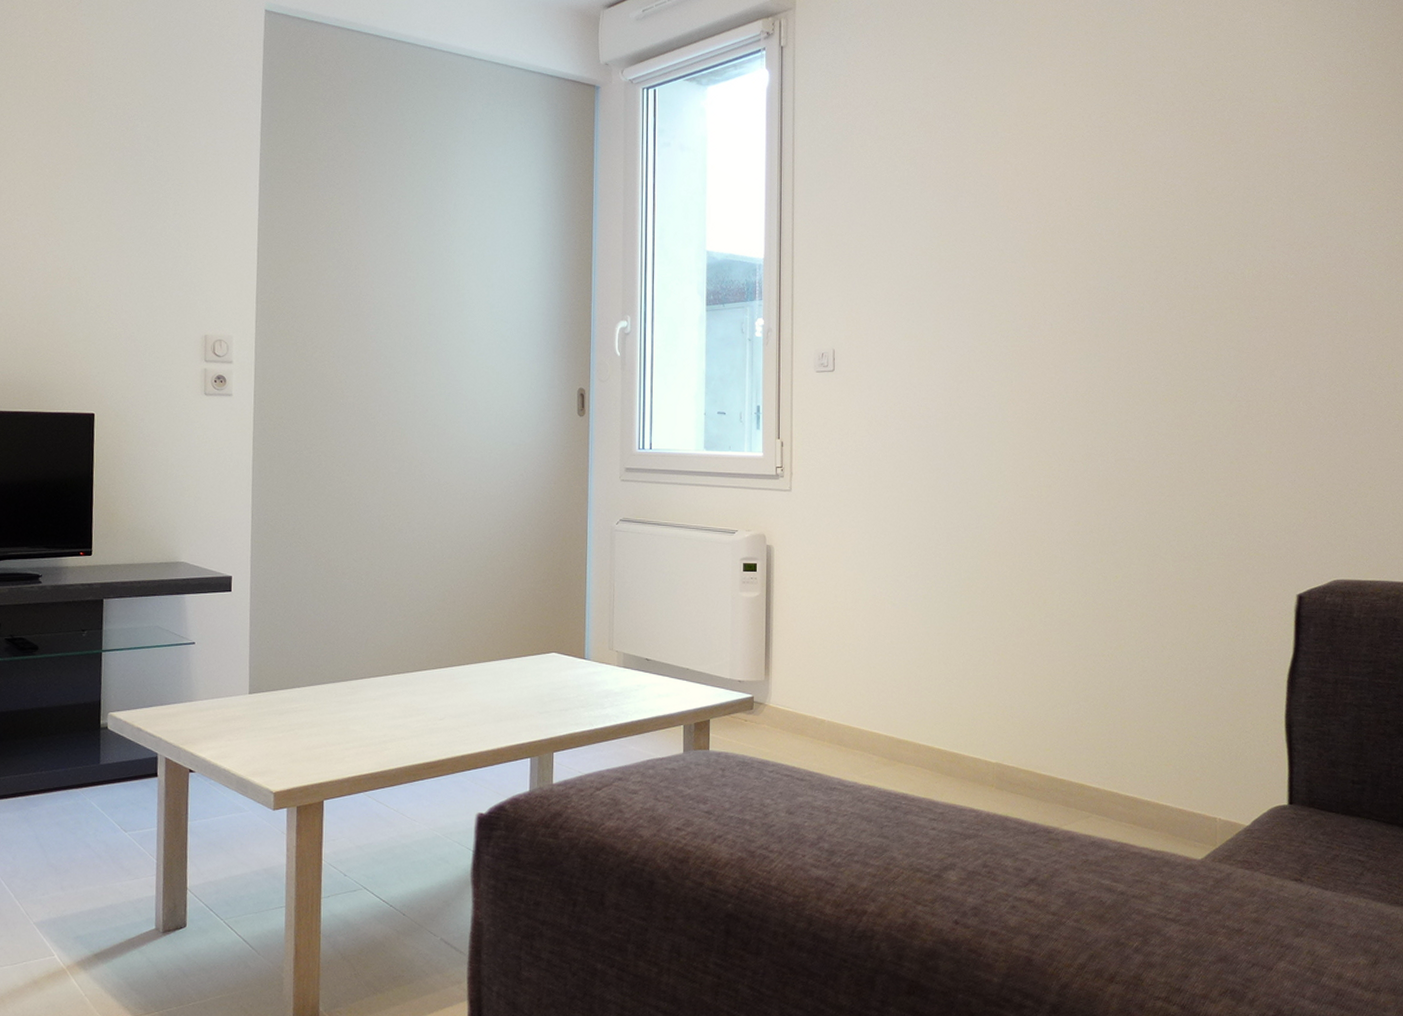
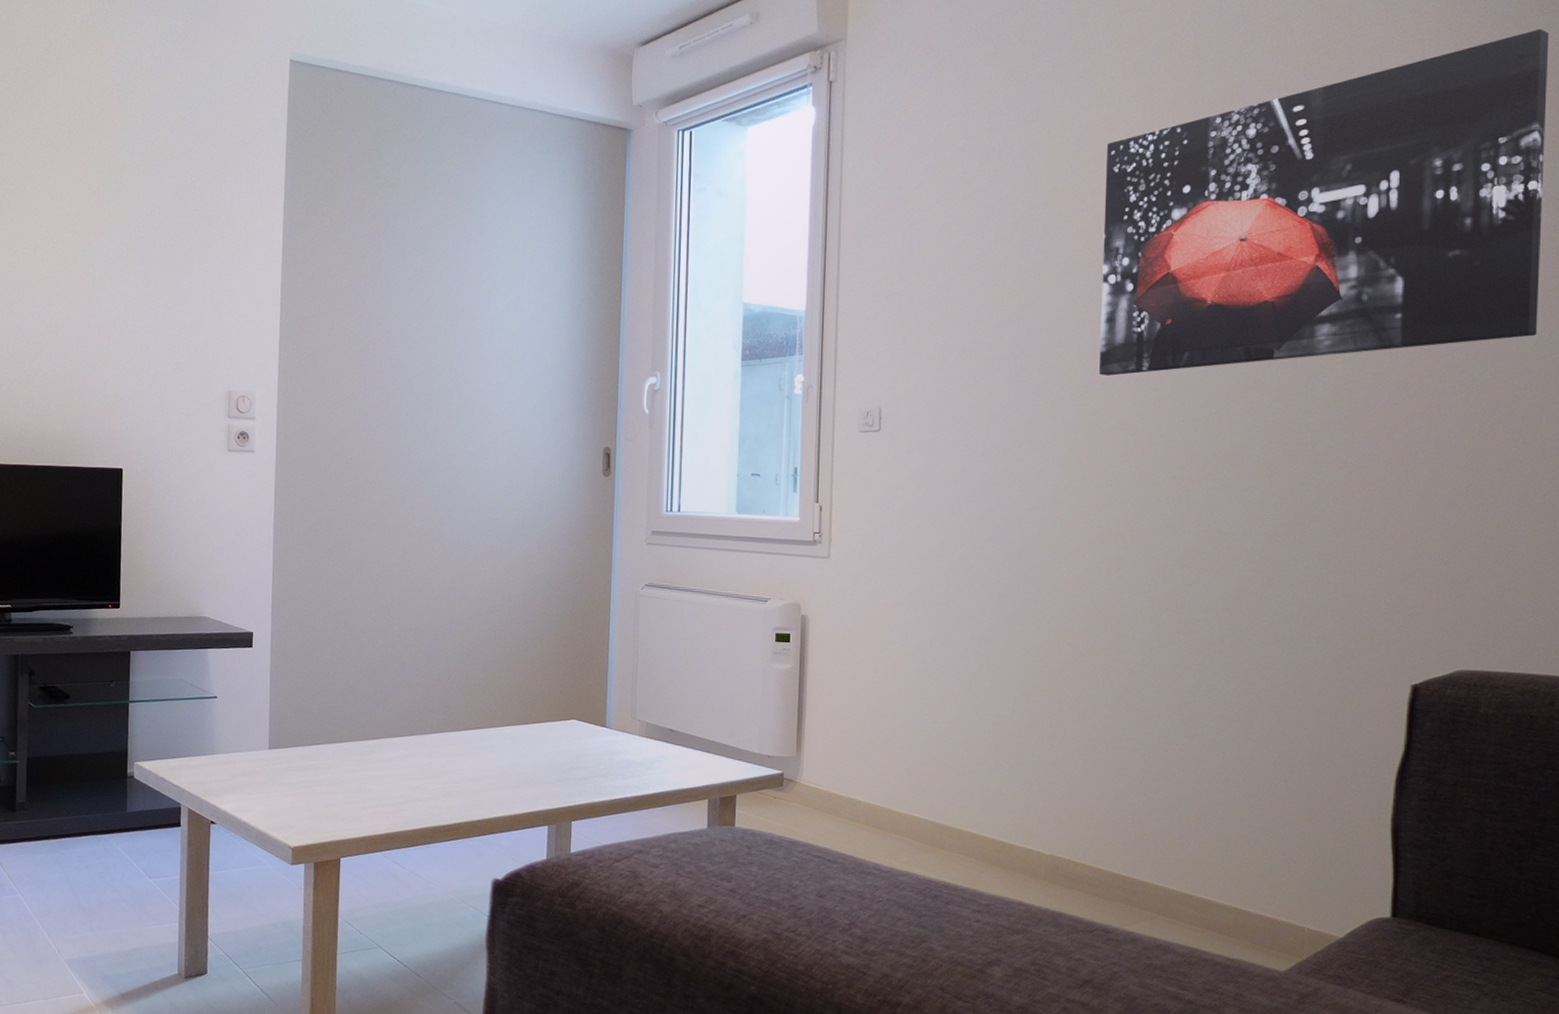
wall art: none [1026,20,1386,320] -> present [1099,29,1550,376]

